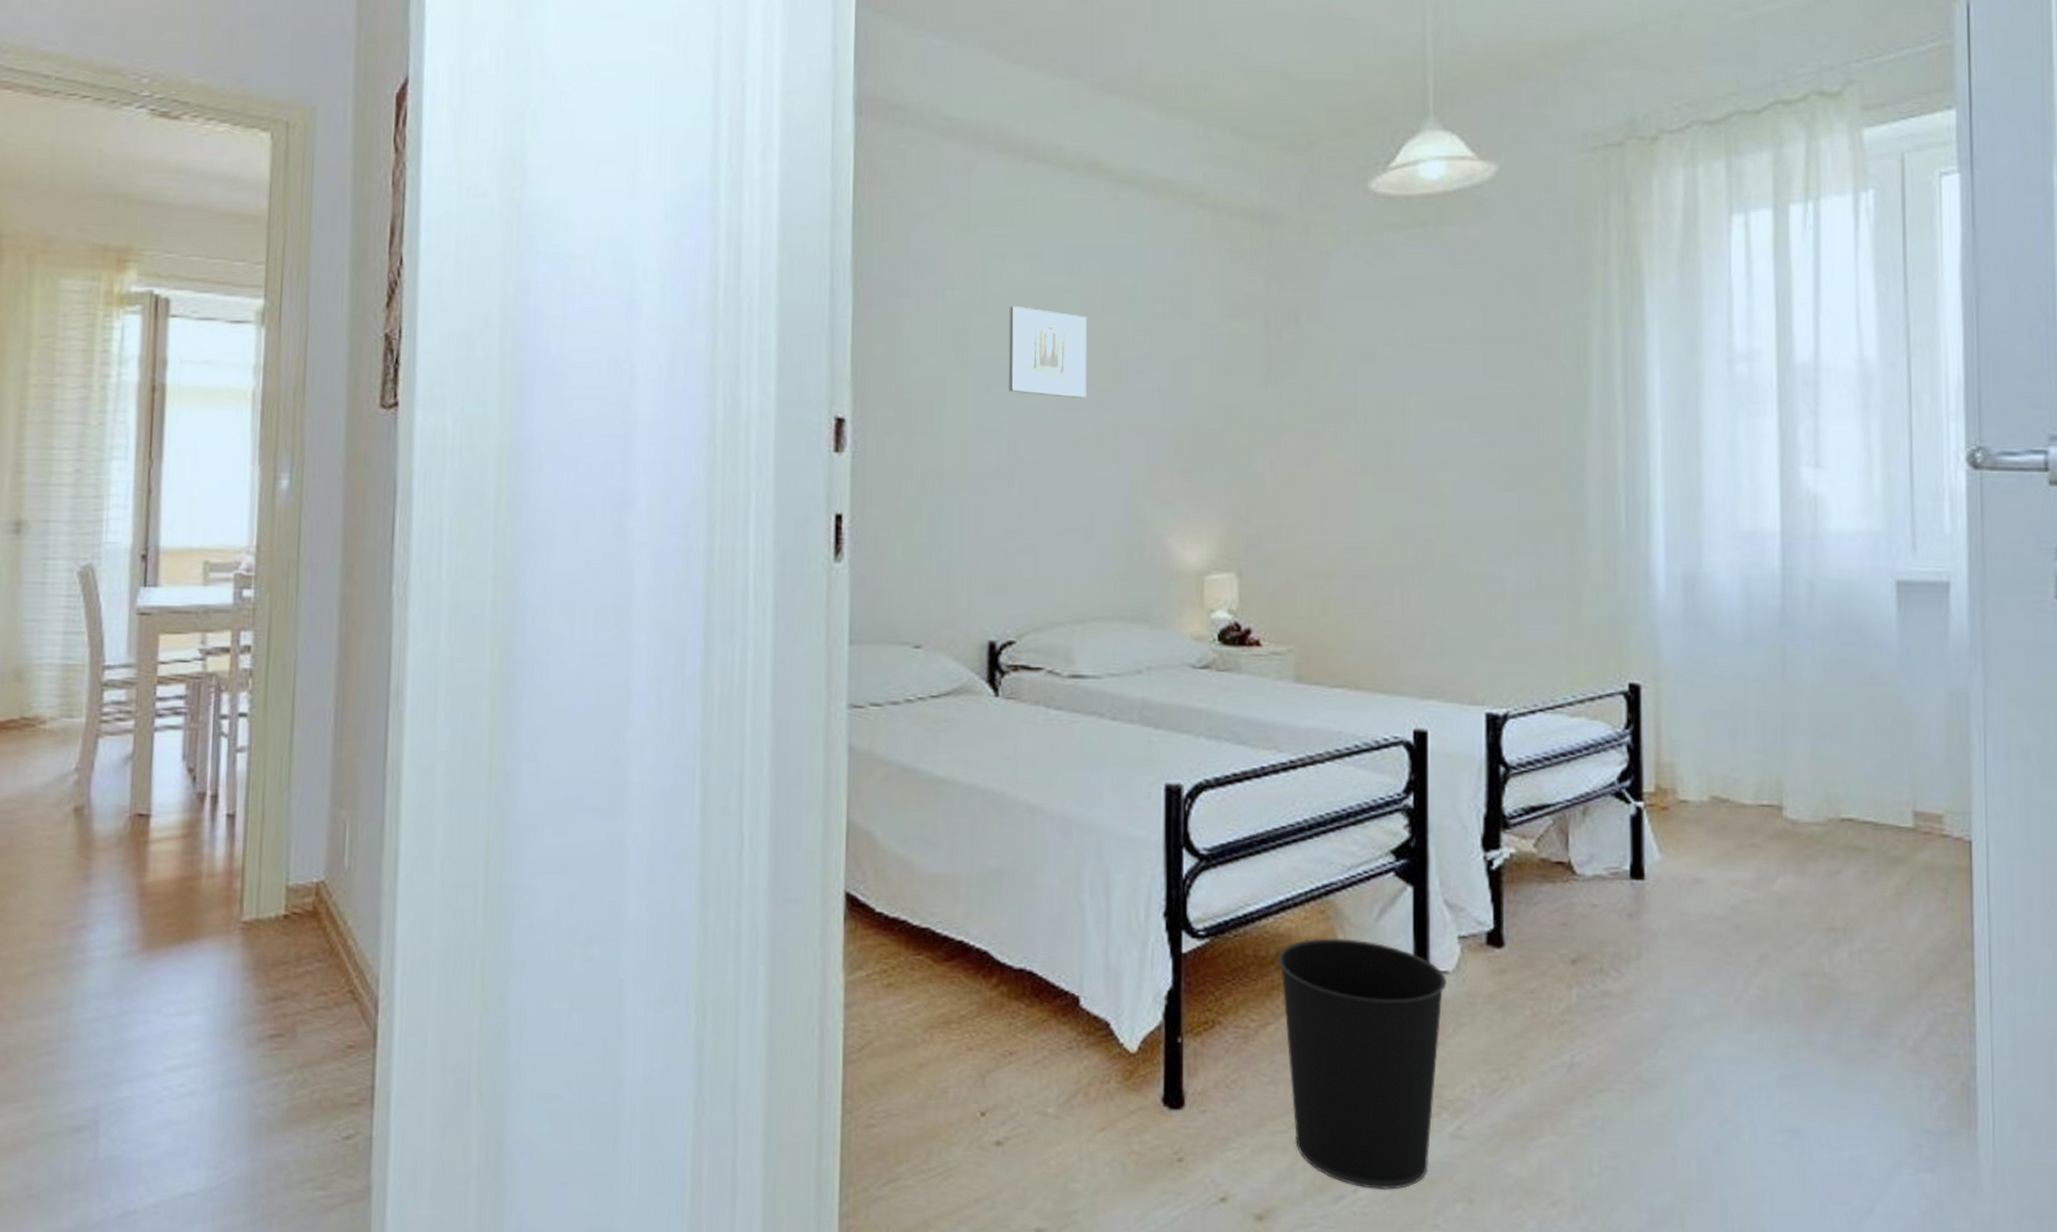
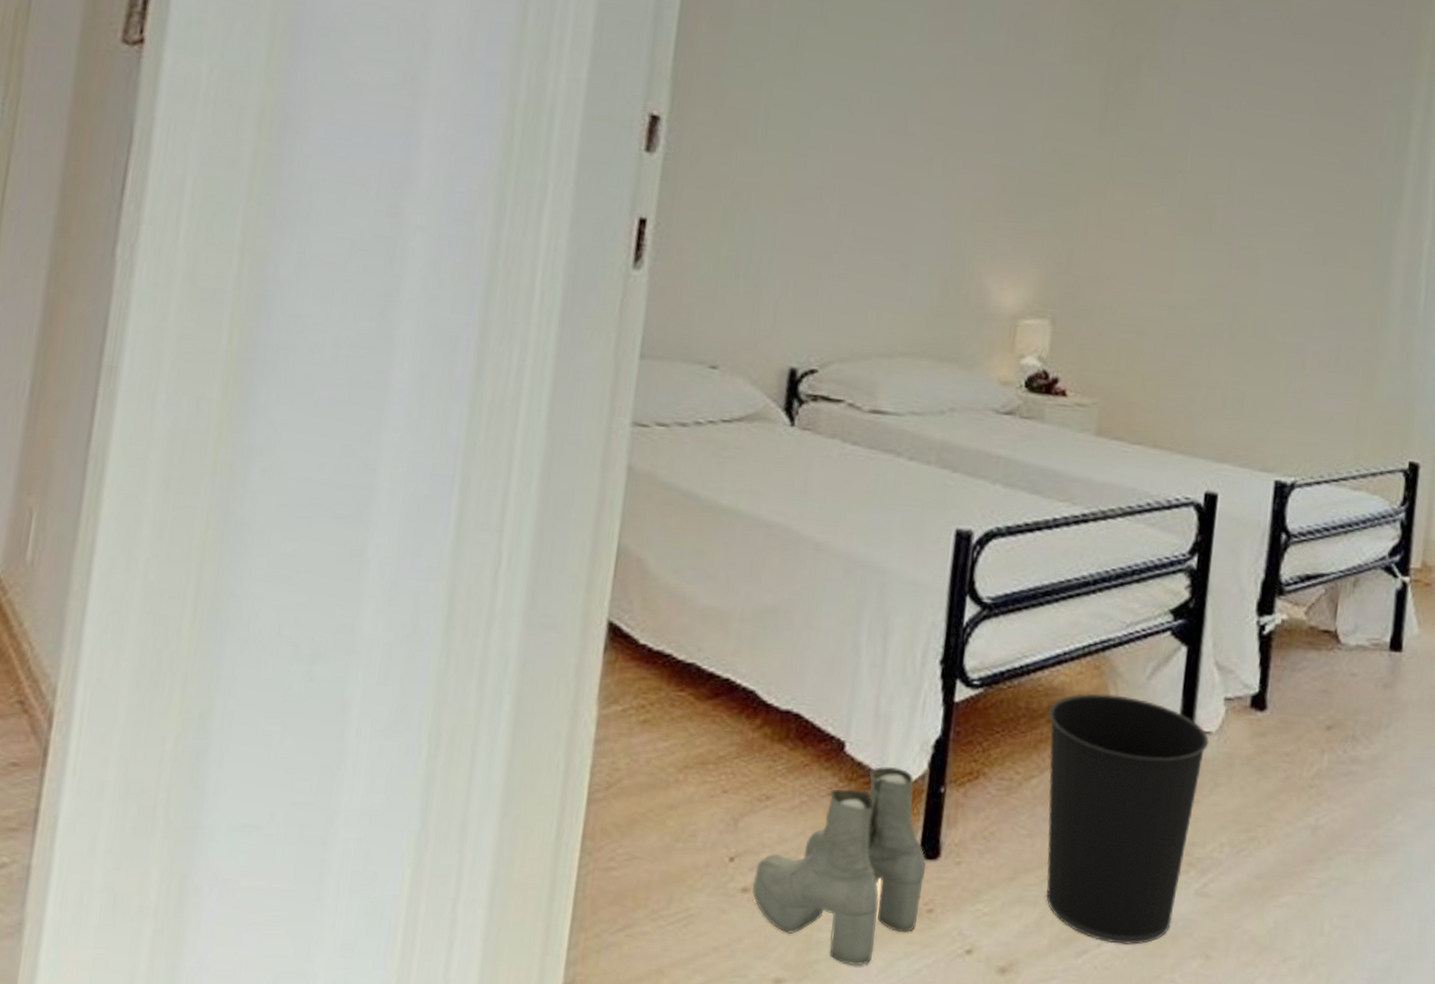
boots: none [1005,1019,1172,1216] -> present [752,767,926,967]
wall art: present [1008,305,1087,398] -> none [839,18,928,125]

